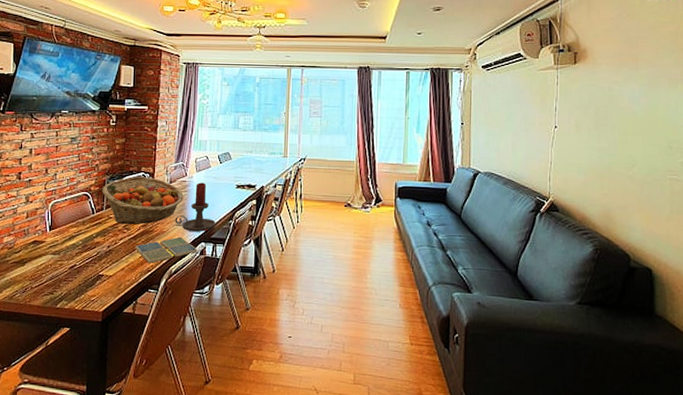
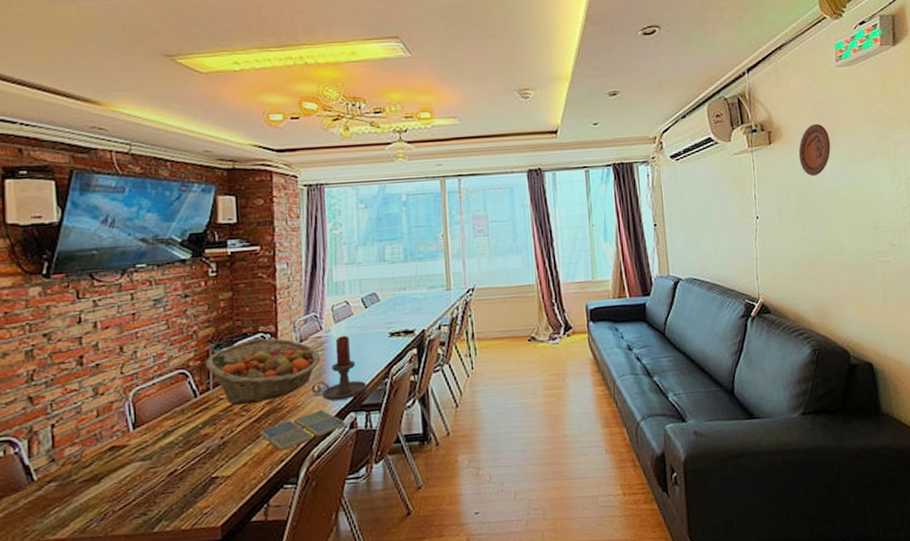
decorative plate: none [601,49,634,96] -> present [798,124,831,177]

